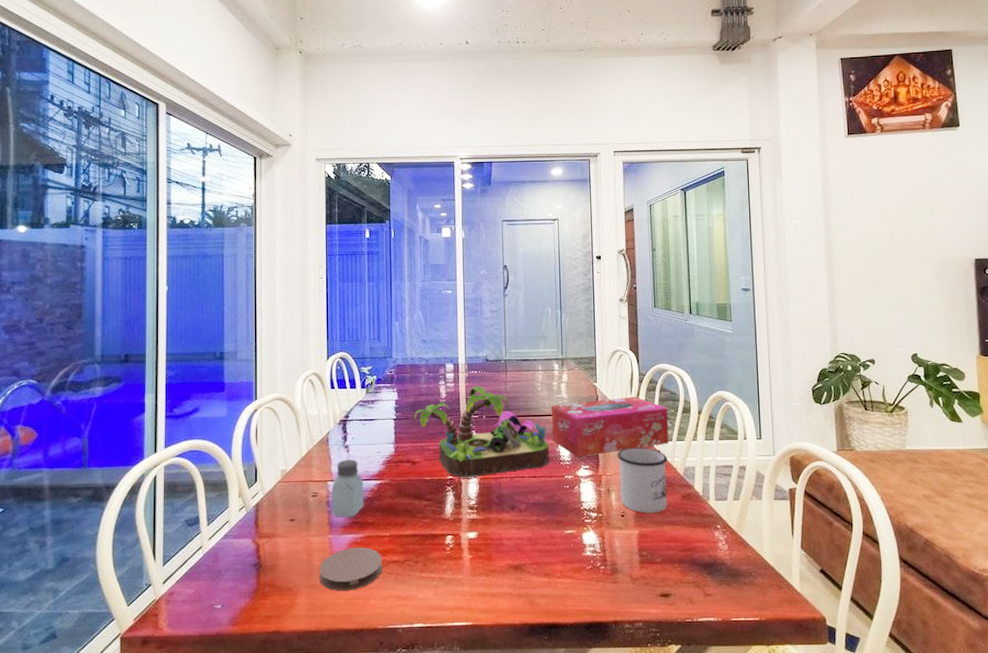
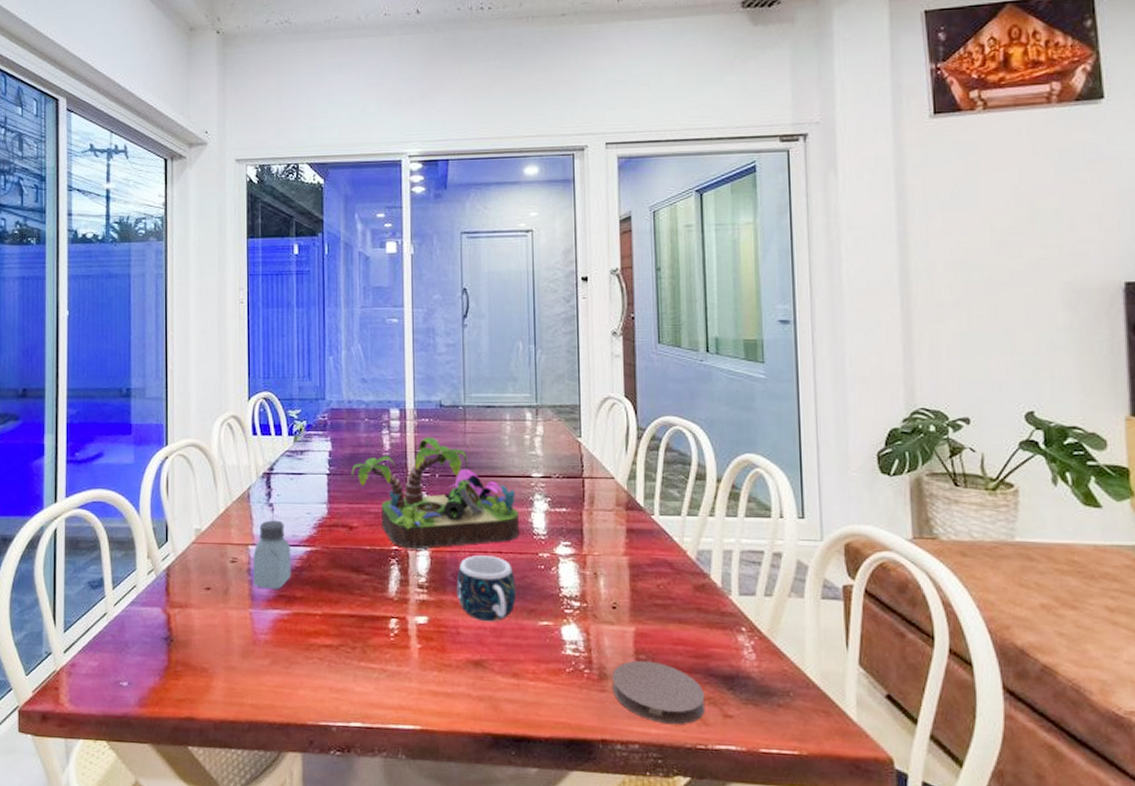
coaster: present [319,547,382,591] -> none [239,625,313,677]
mug: none [500,480,547,534] -> present [456,555,516,622]
tissue box: present [551,396,669,457] -> none [522,456,677,531]
mug: present [617,447,668,514] -> none [607,521,675,607]
coaster: none [621,556,692,605] -> present [611,660,706,725]

